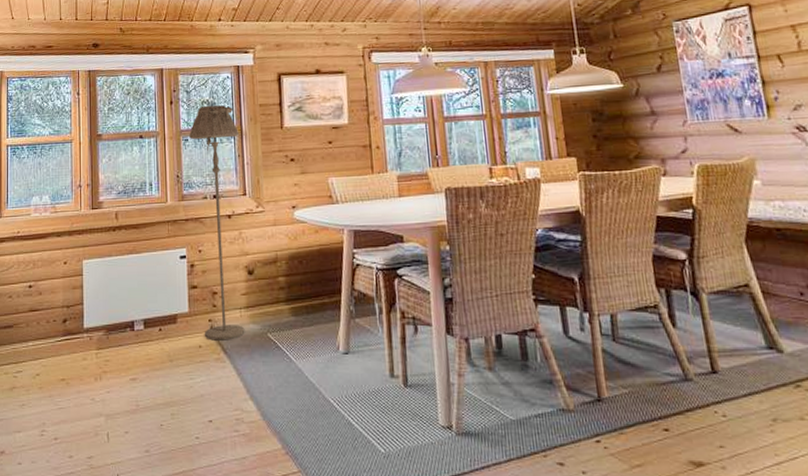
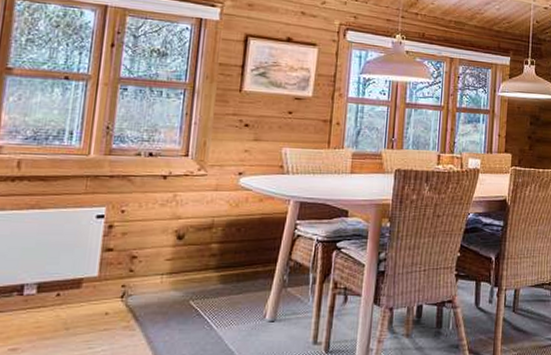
floor lamp: present [189,104,245,341] -> none [113,55,190,307]

